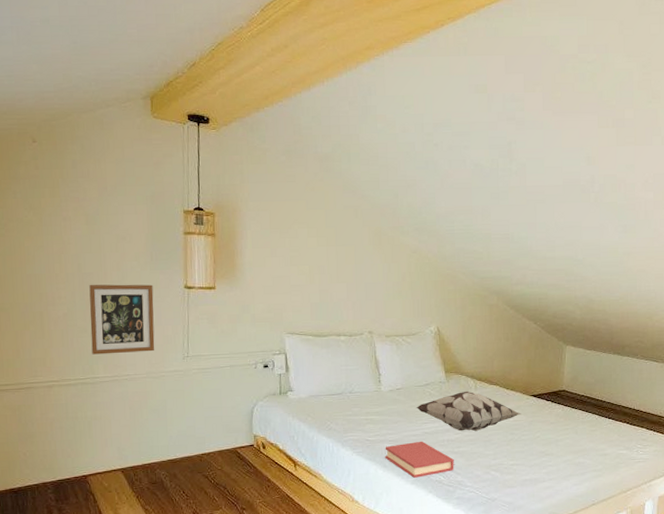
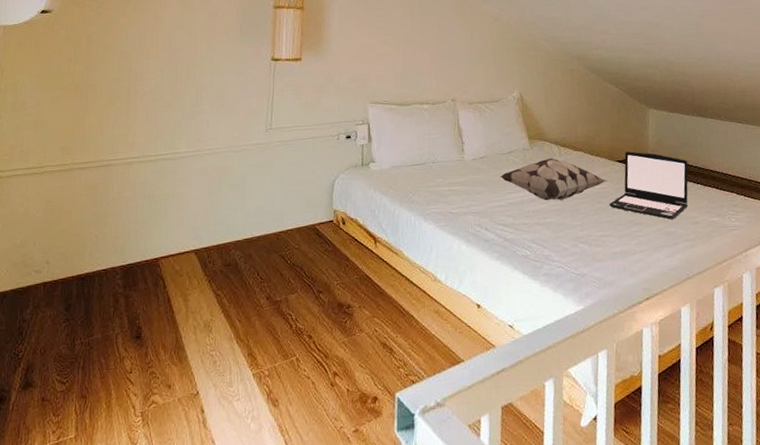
picture frame: present [89,284,155,355] -> none [175,57,241,129]
hardback book: present [385,441,454,478] -> none [468,212,541,253]
laptop: none [522,387,601,451] -> present [609,151,689,220]

